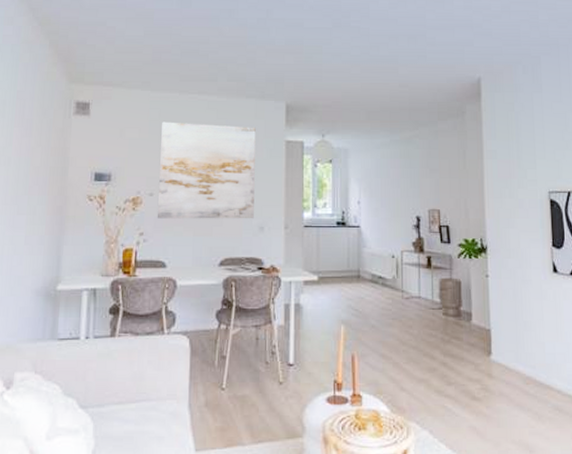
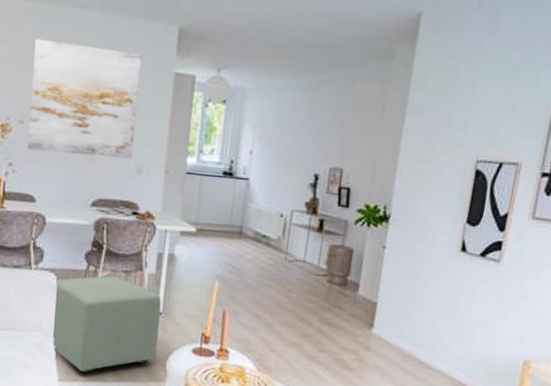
ottoman: none [188,332,293,438] -> present [53,276,162,373]

